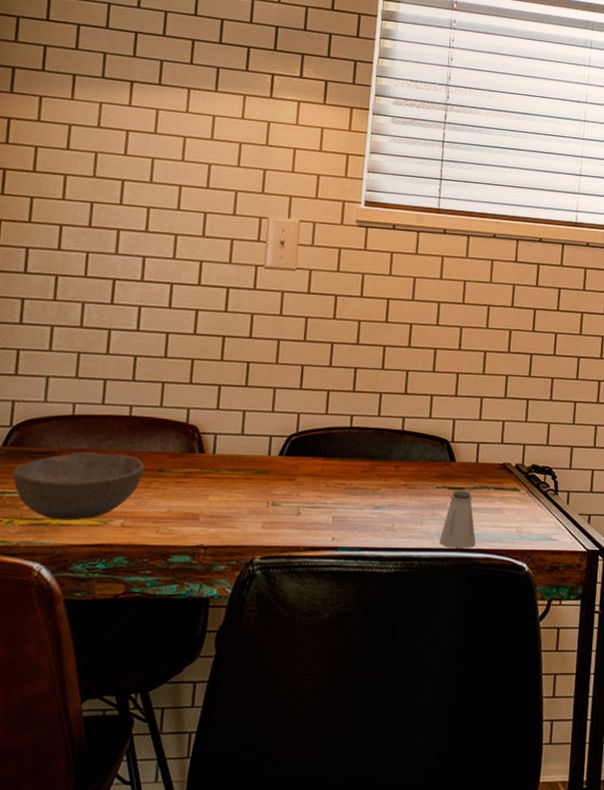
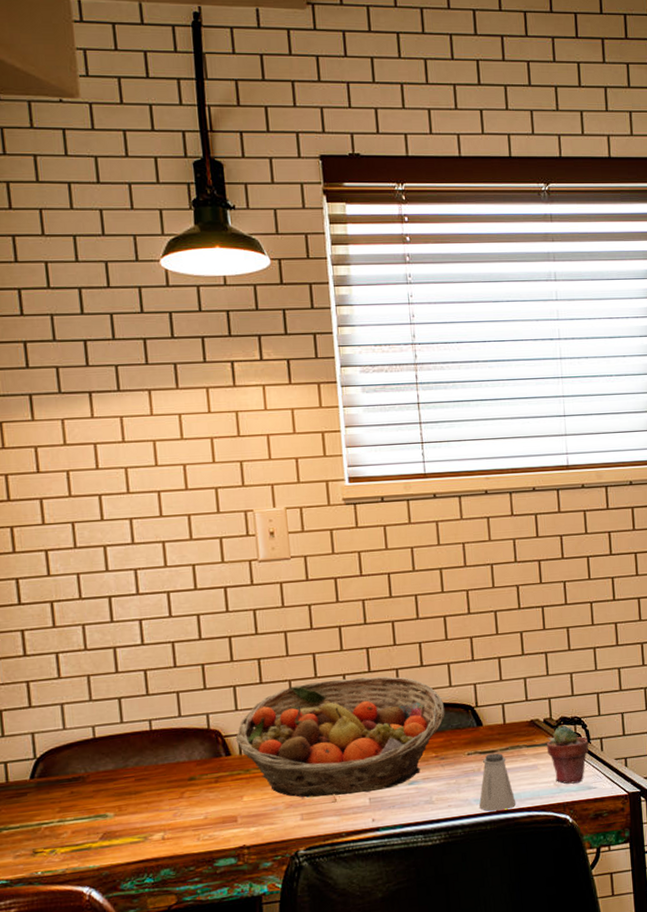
bowl: present [13,451,145,520] -> none [46,769,175,843]
fruit basket: none [212,393,422,511] -> present [235,676,445,798]
potted succulent: none [514,473,556,534] -> present [546,725,589,784]

